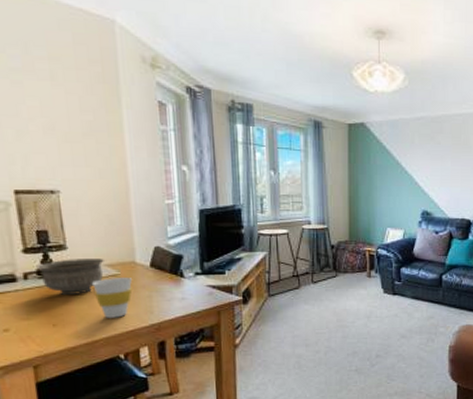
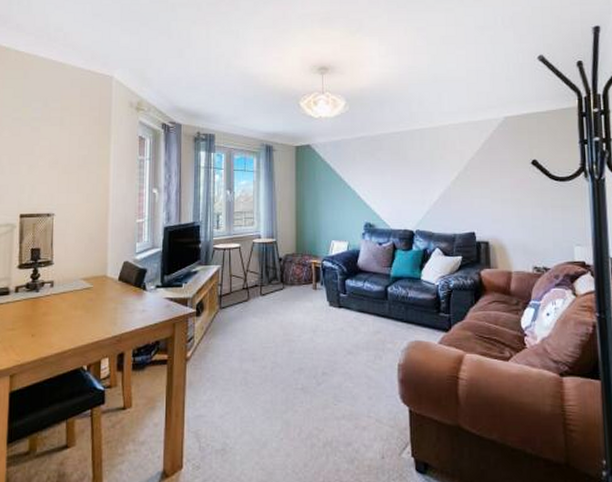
bowl: present [36,259,106,296] -> none [26,273,82,308]
cup: present [92,278,133,318] -> none [69,291,102,329]

